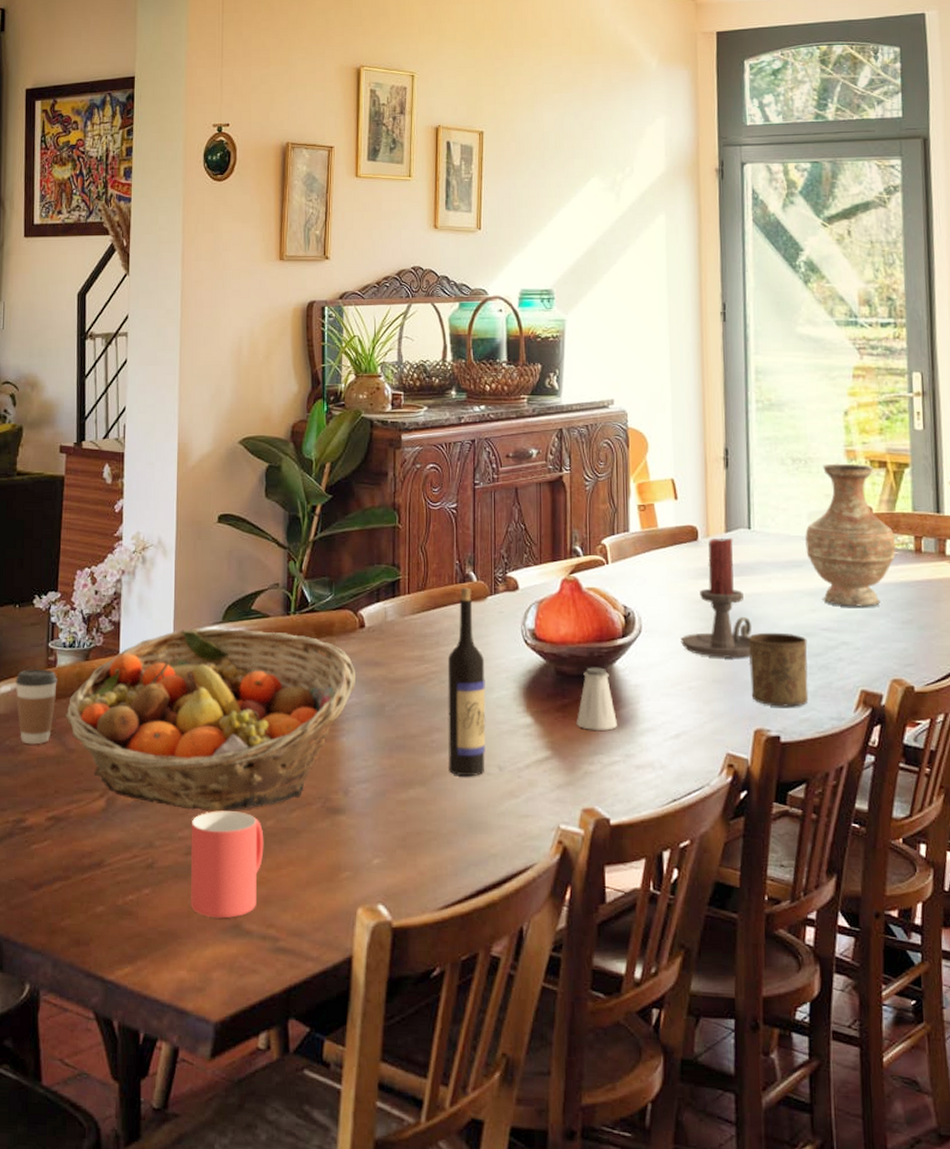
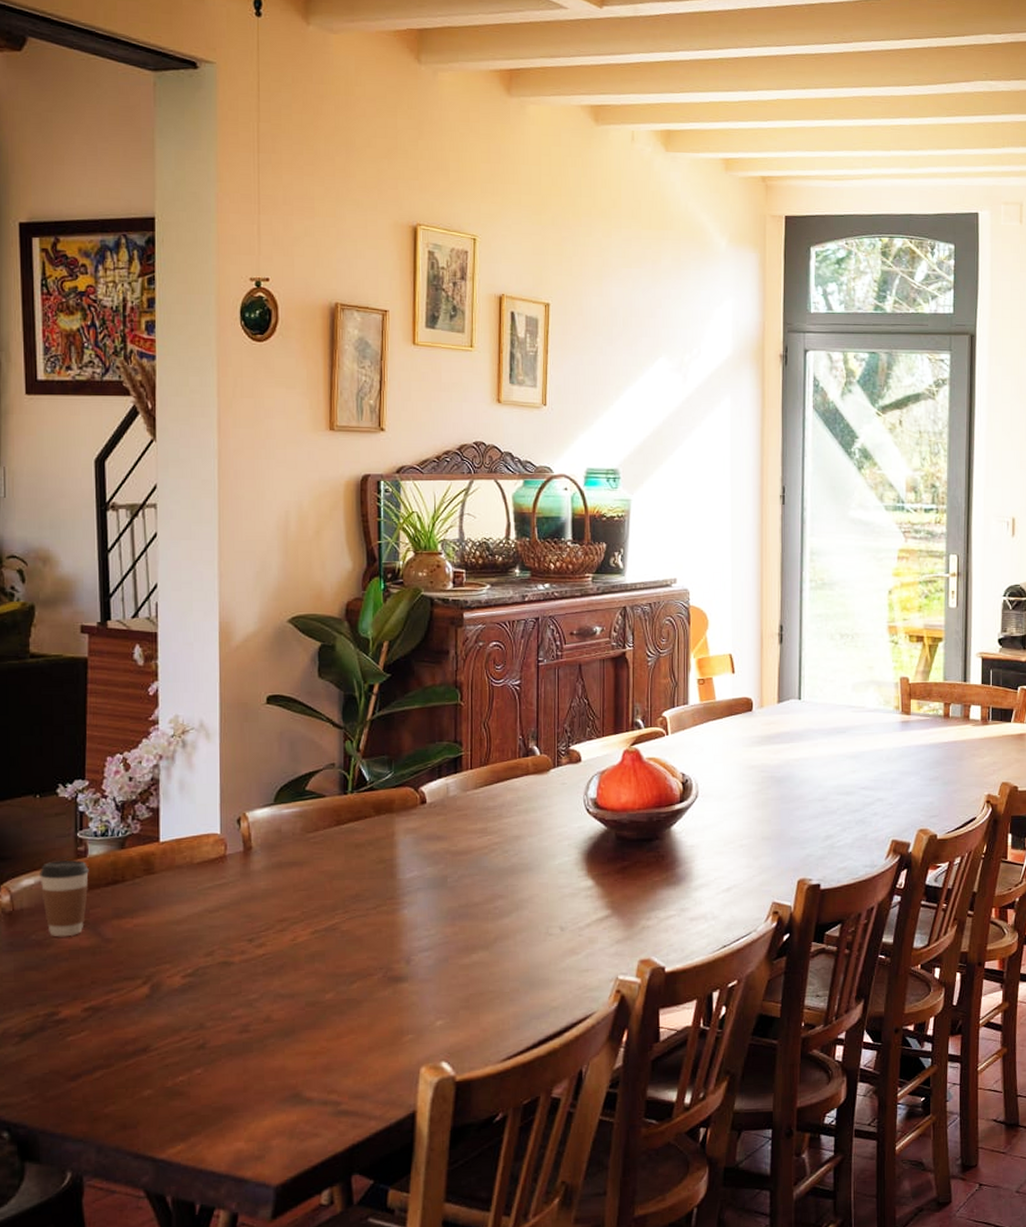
fruit basket: present [65,629,357,811] -> none [99,810,418,989]
mug: present [190,811,264,919] -> none [245,987,324,1090]
wine bottle: present [447,587,486,777] -> none [510,761,548,939]
saltshaker: present [577,667,617,731] -> none [636,831,673,889]
candle holder: present [681,537,752,658] -> none [734,708,799,817]
cup: present [748,632,809,707] -> none [795,792,847,858]
vase: present [805,463,896,607] -> none [849,638,928,767]

